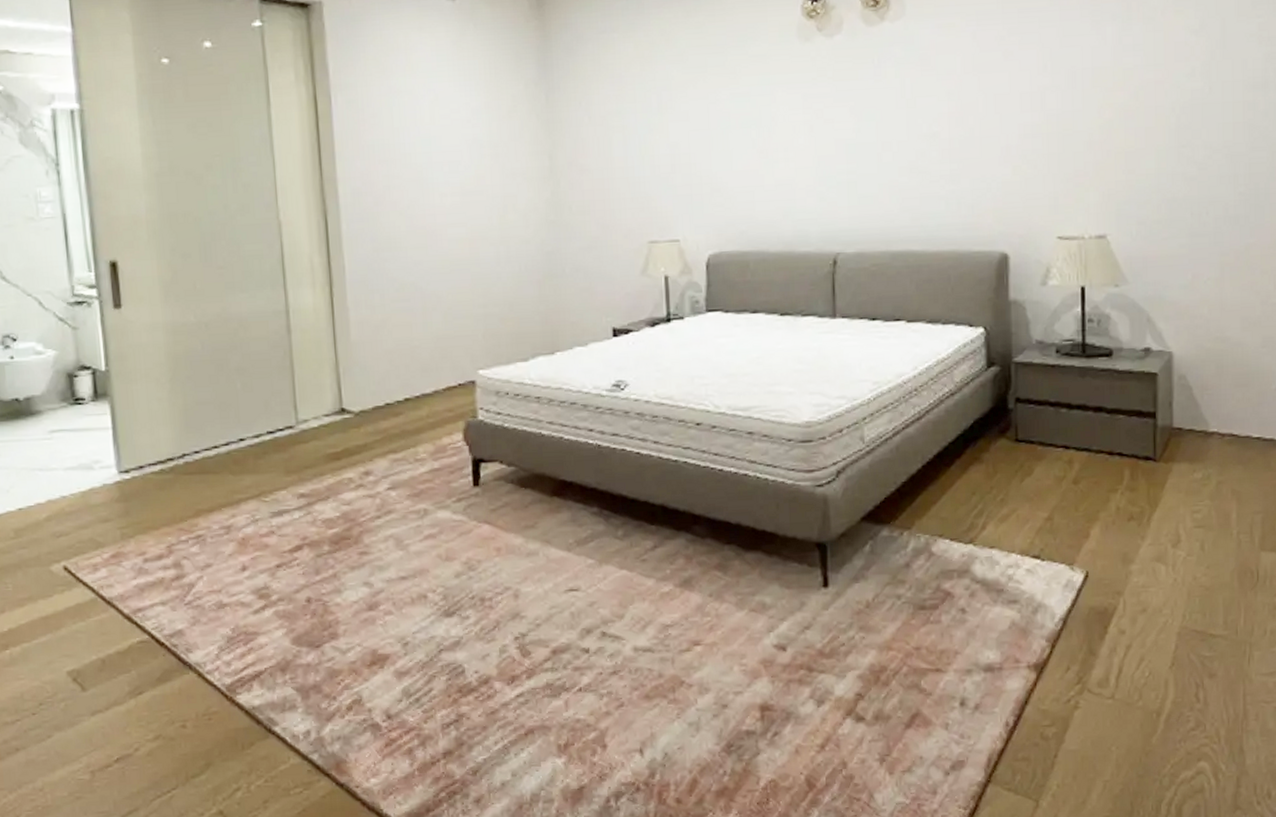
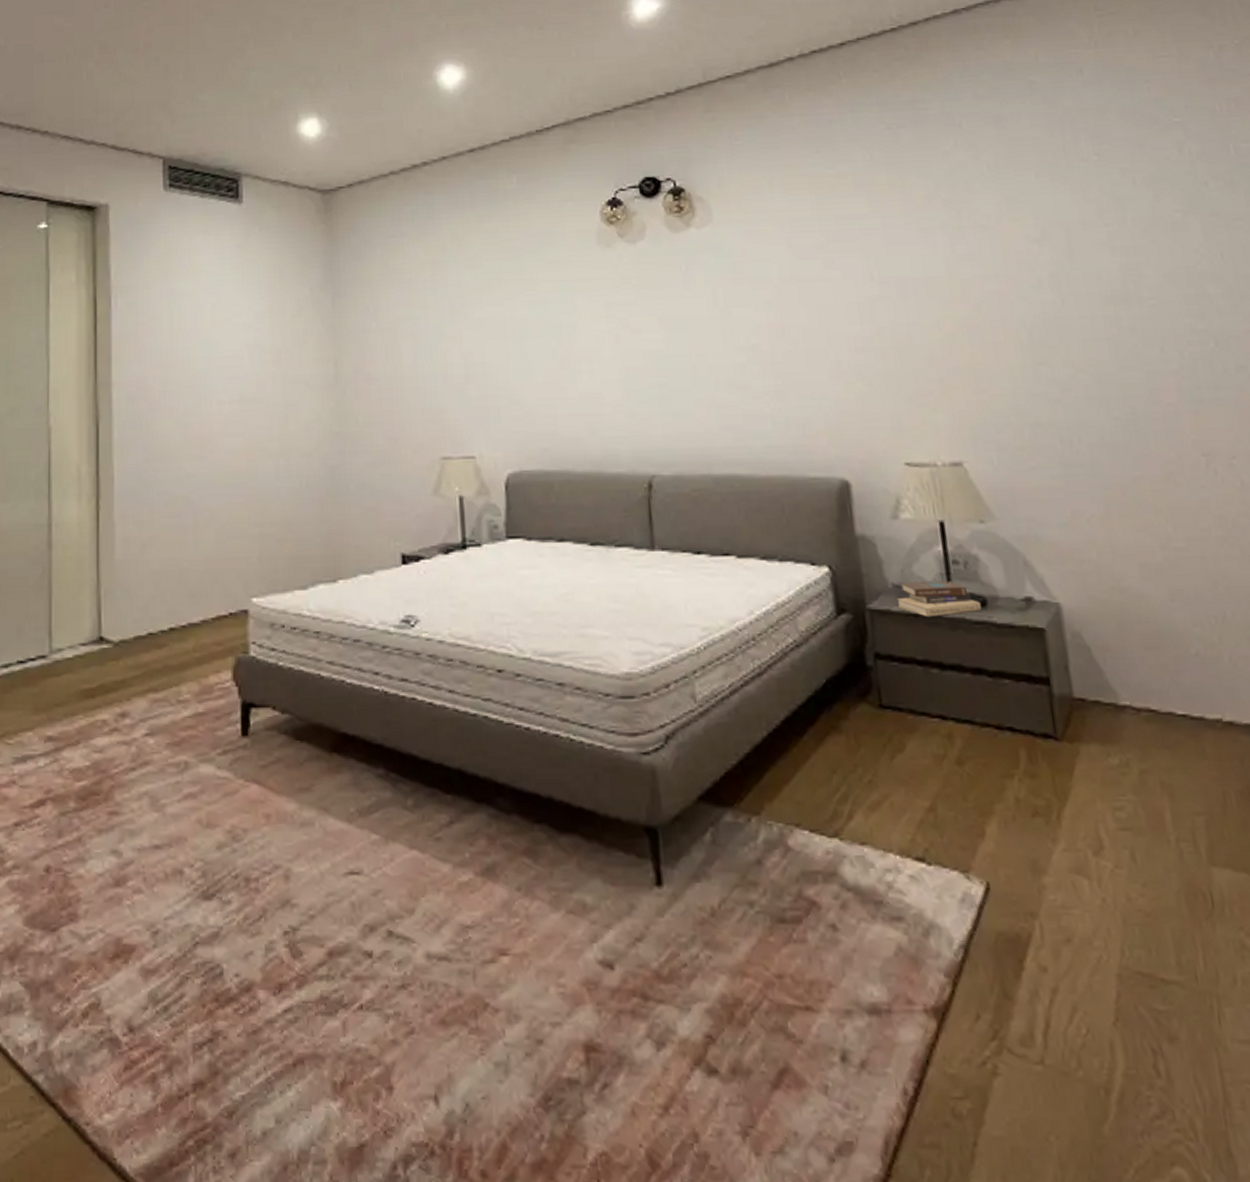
books: none [1038,336,1108,367] -> present [897,580,982,618]

